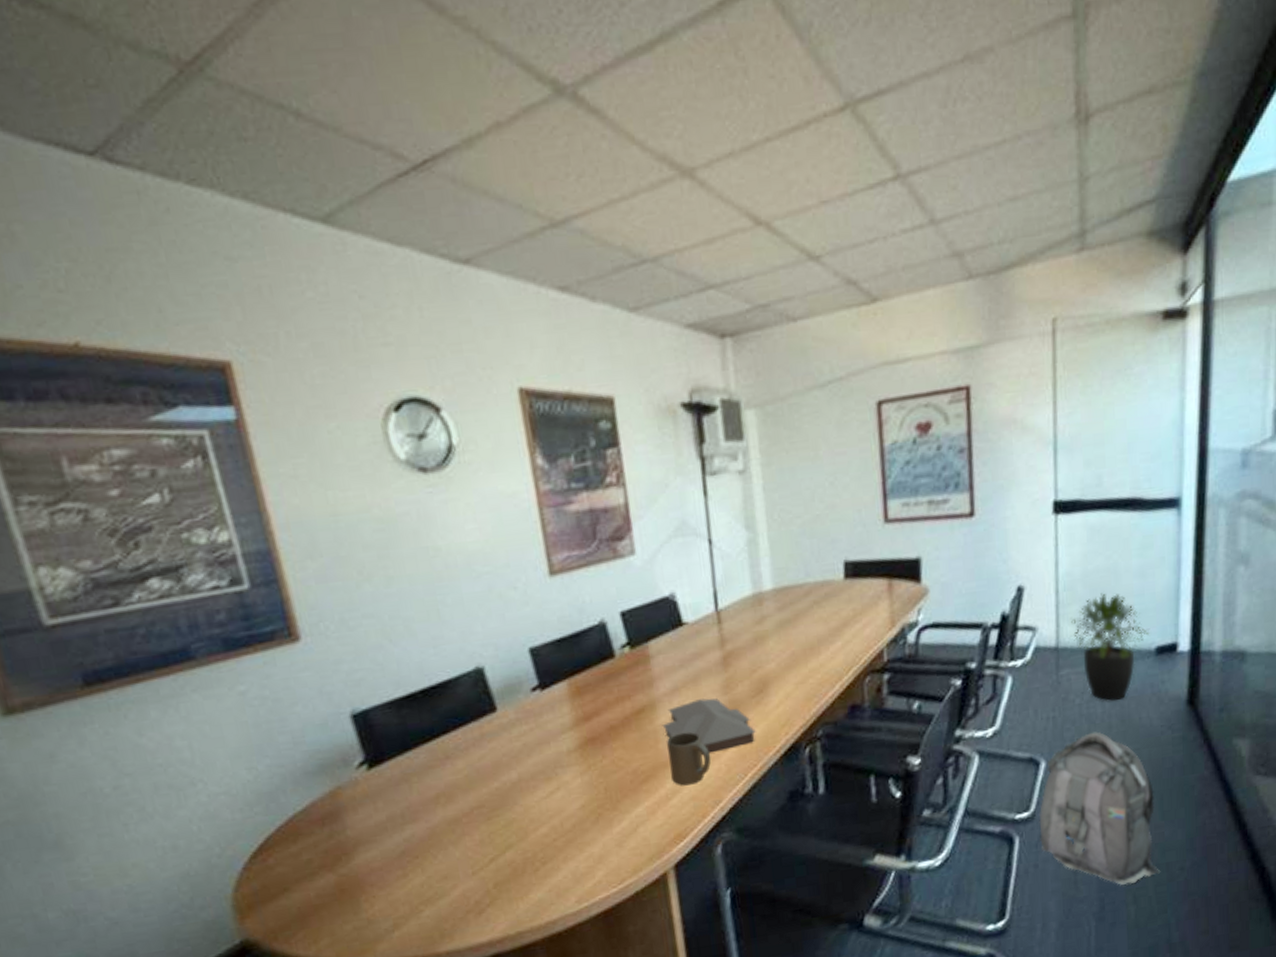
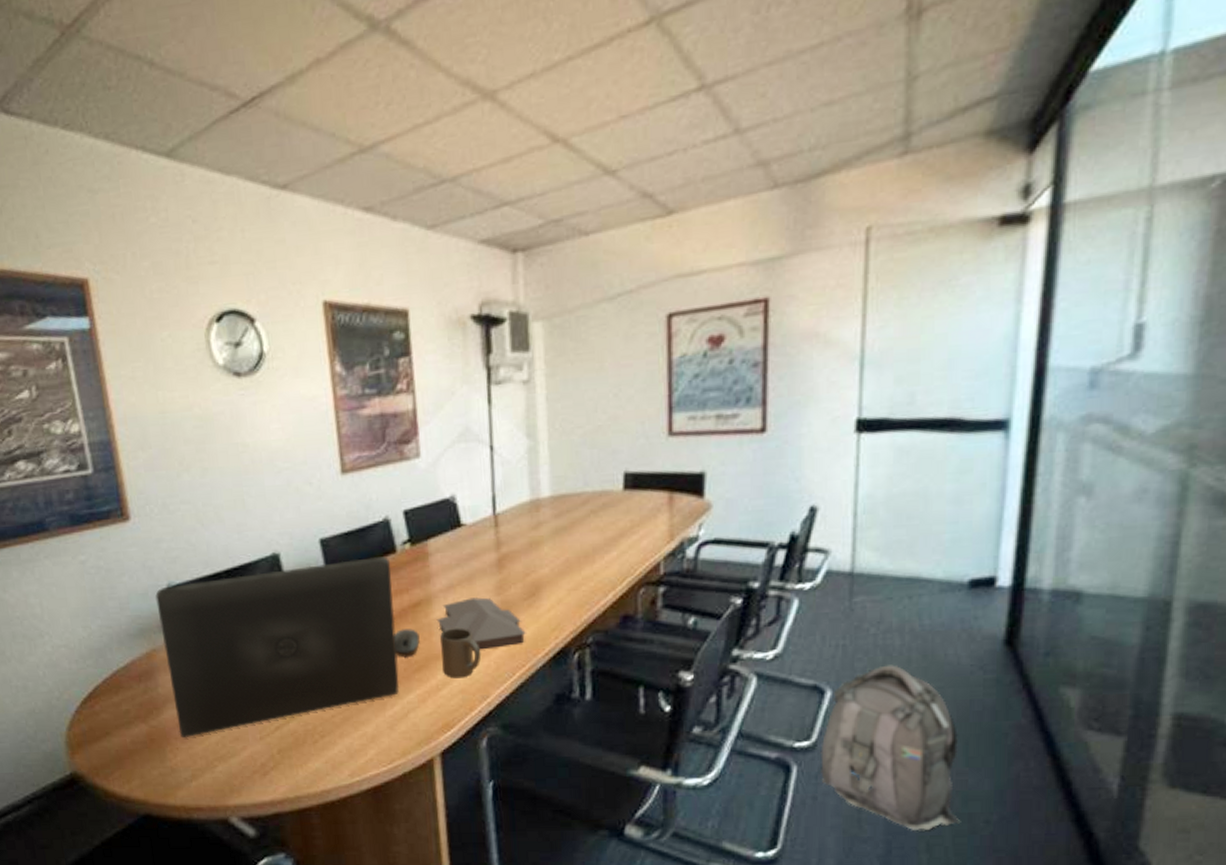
laptop: none [337,662,627,885] -> present [155,556,400,739]
computer mouse: none [617,737,646,768] -> present [394,629,420,656]
potted plant: present [1071,593,1149,701] -> none [870,518,962,633]

